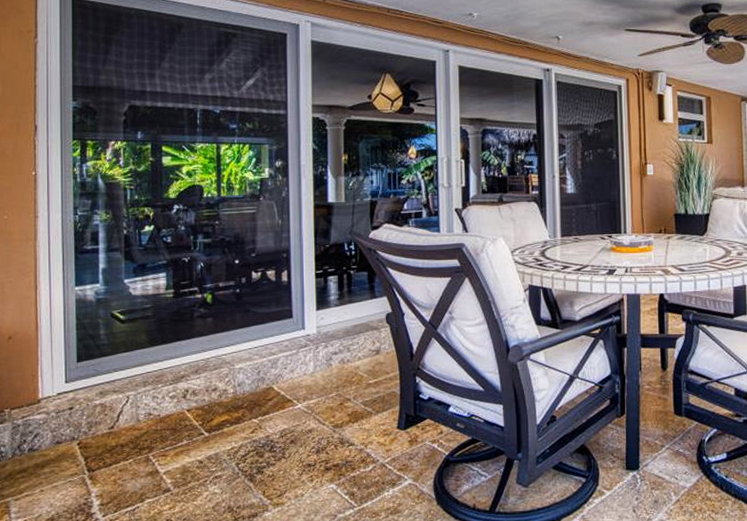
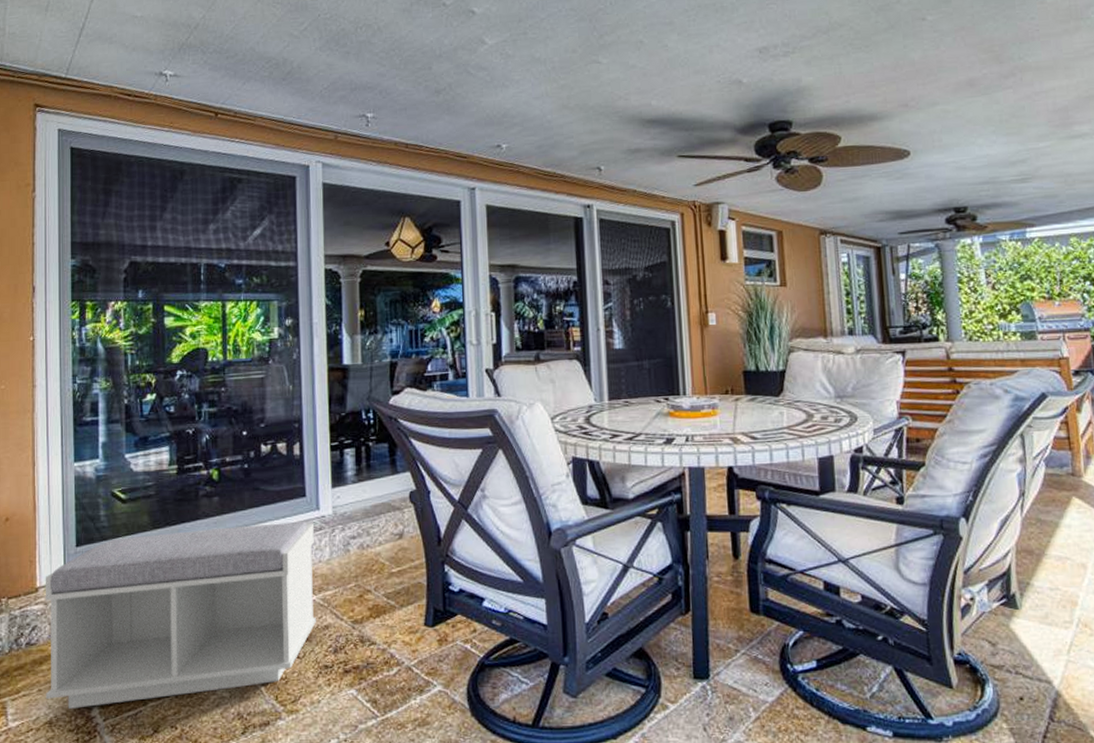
bench: none [47,339,301,506] -> present [45,521,316,709]

